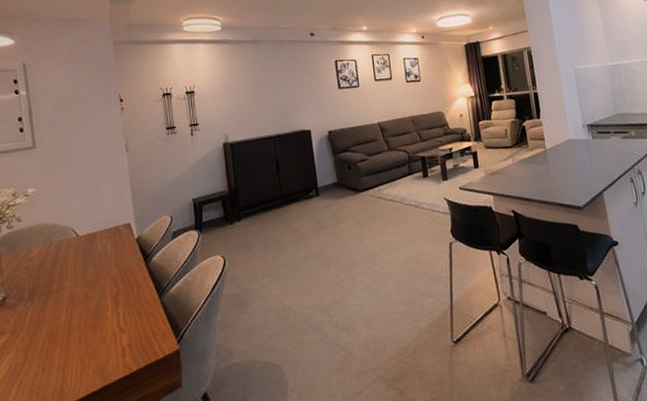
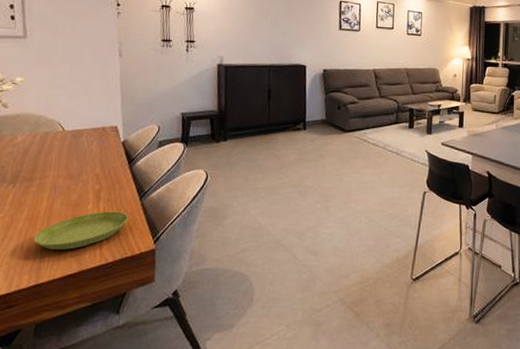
saucer: none [54,313,149,367] -> present [33,211,128,250]

